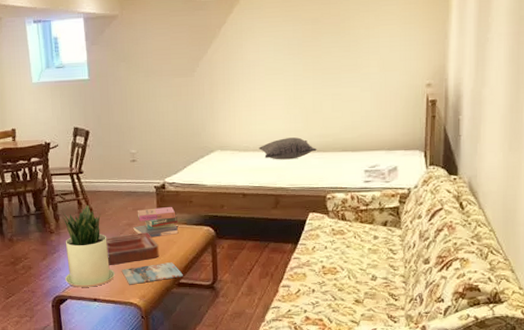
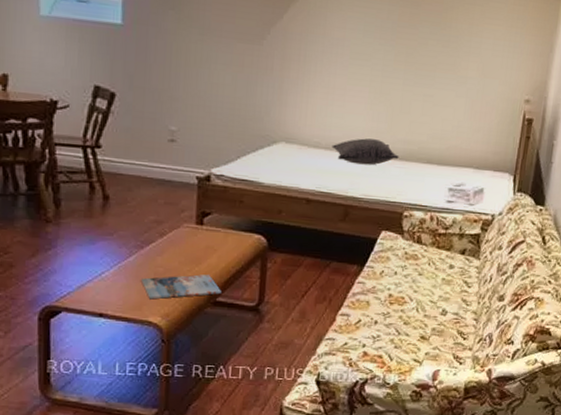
planter: present [62,205,116,287] -> none [61,190,133,298]
decorative tray: present [106,232,159,265] -> none [123,233,194,272]
books: present [133,206,179,238] -> none [162,204,223,242]

